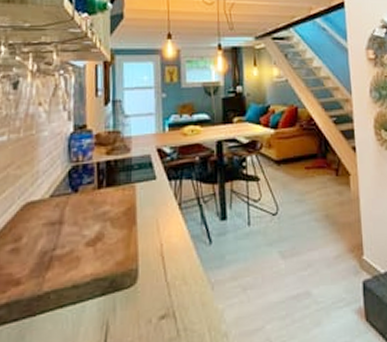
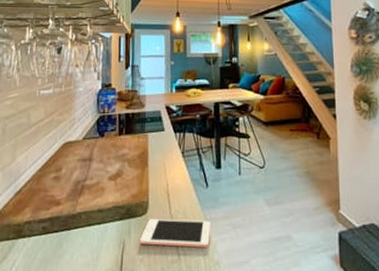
cell phone: none [128,284,217,324] -> present [140,219,211,247]

